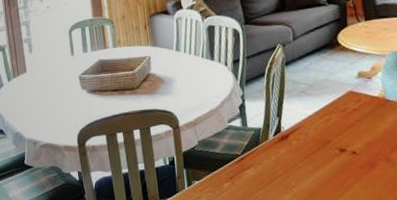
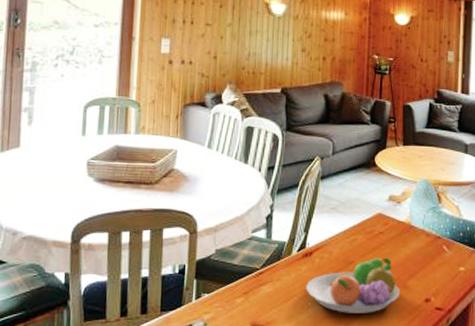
fruit bowl: none [287,133,385,190] -> present [306,257,401,313]

